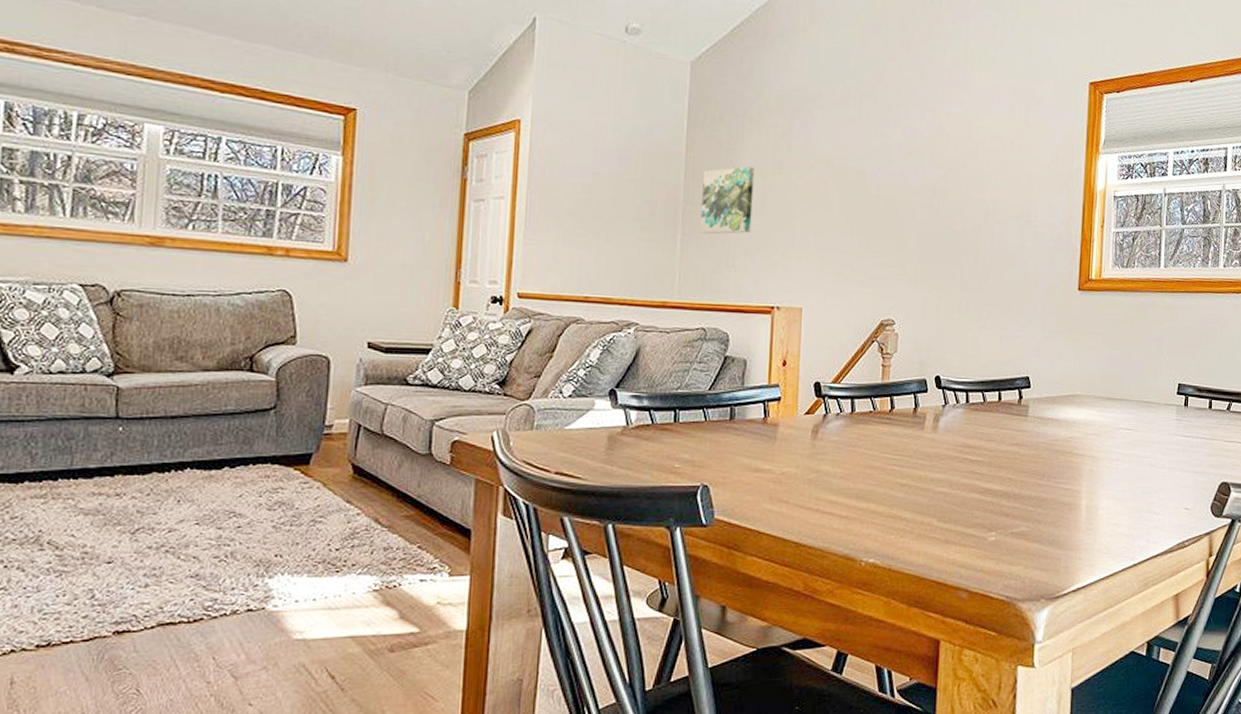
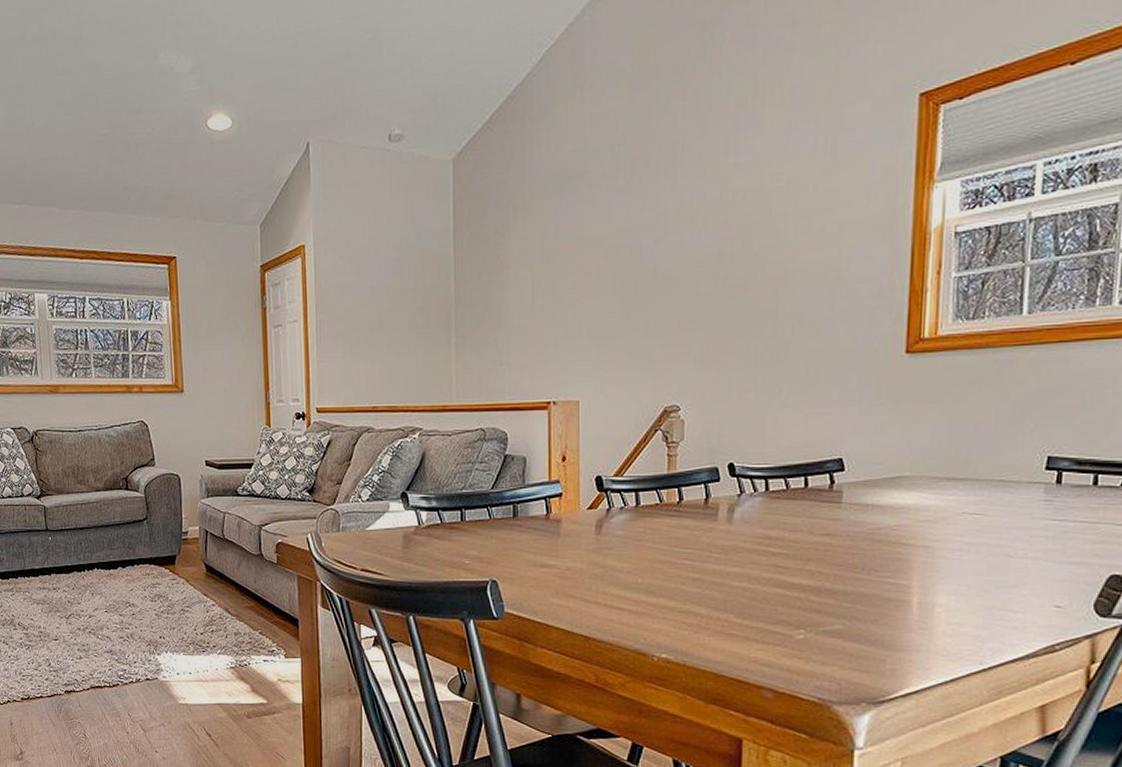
wall art: present [700,166,755,234] -> none [472,259,523,335]

